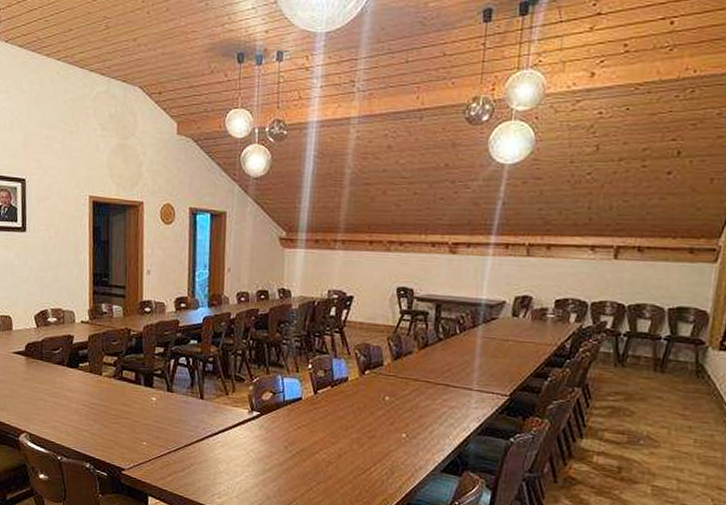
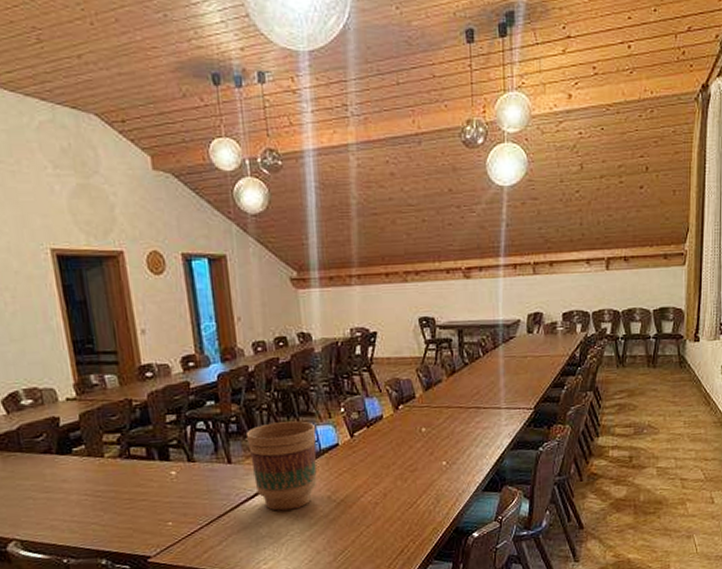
flower pot: none [219,368,283,453] -> present [245,421,317,511]

